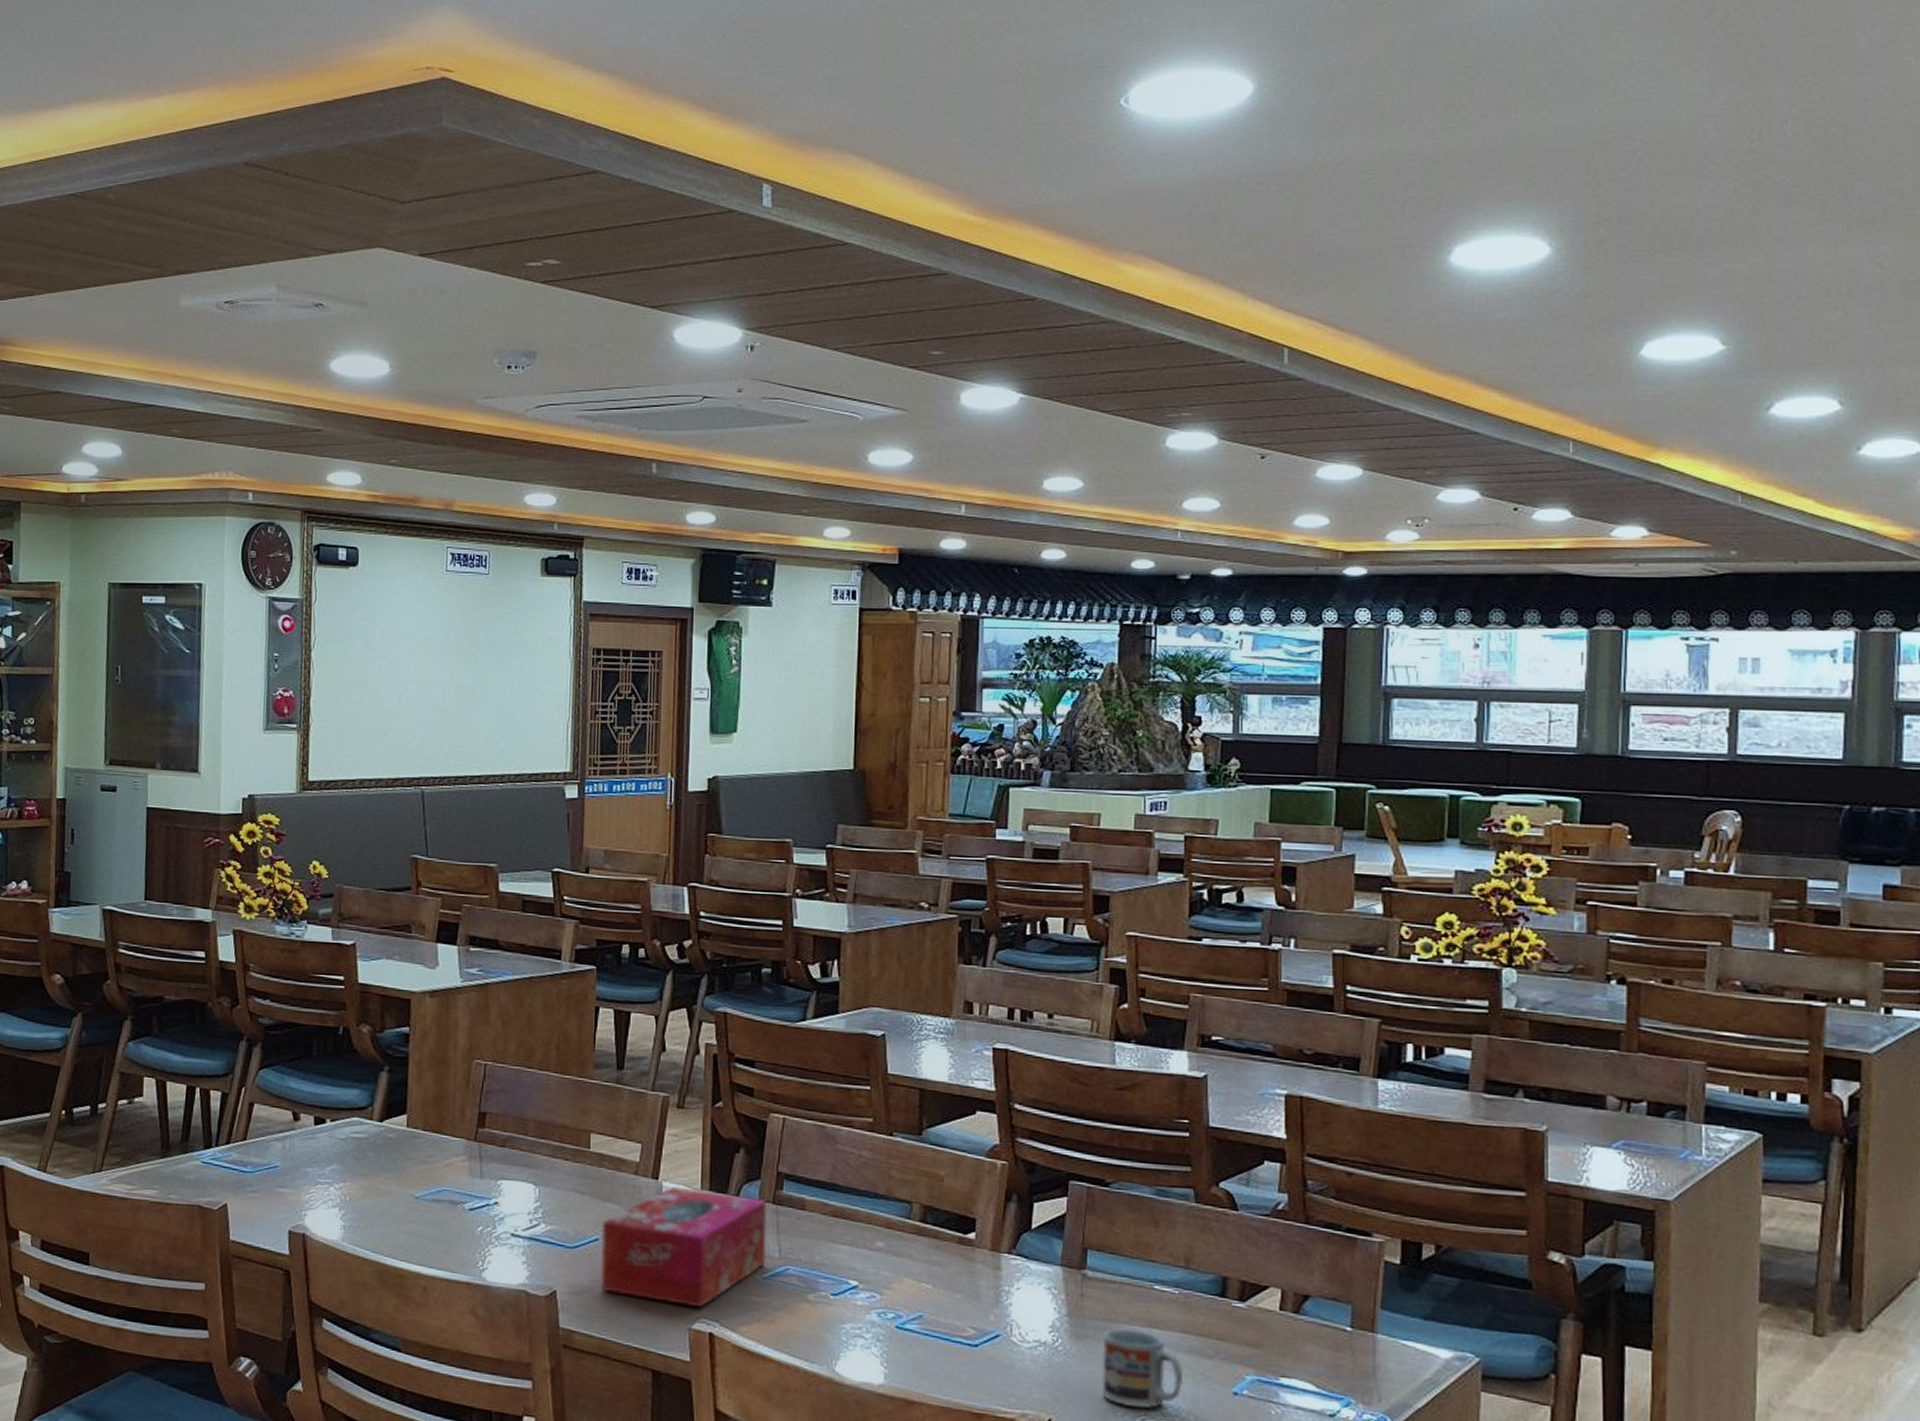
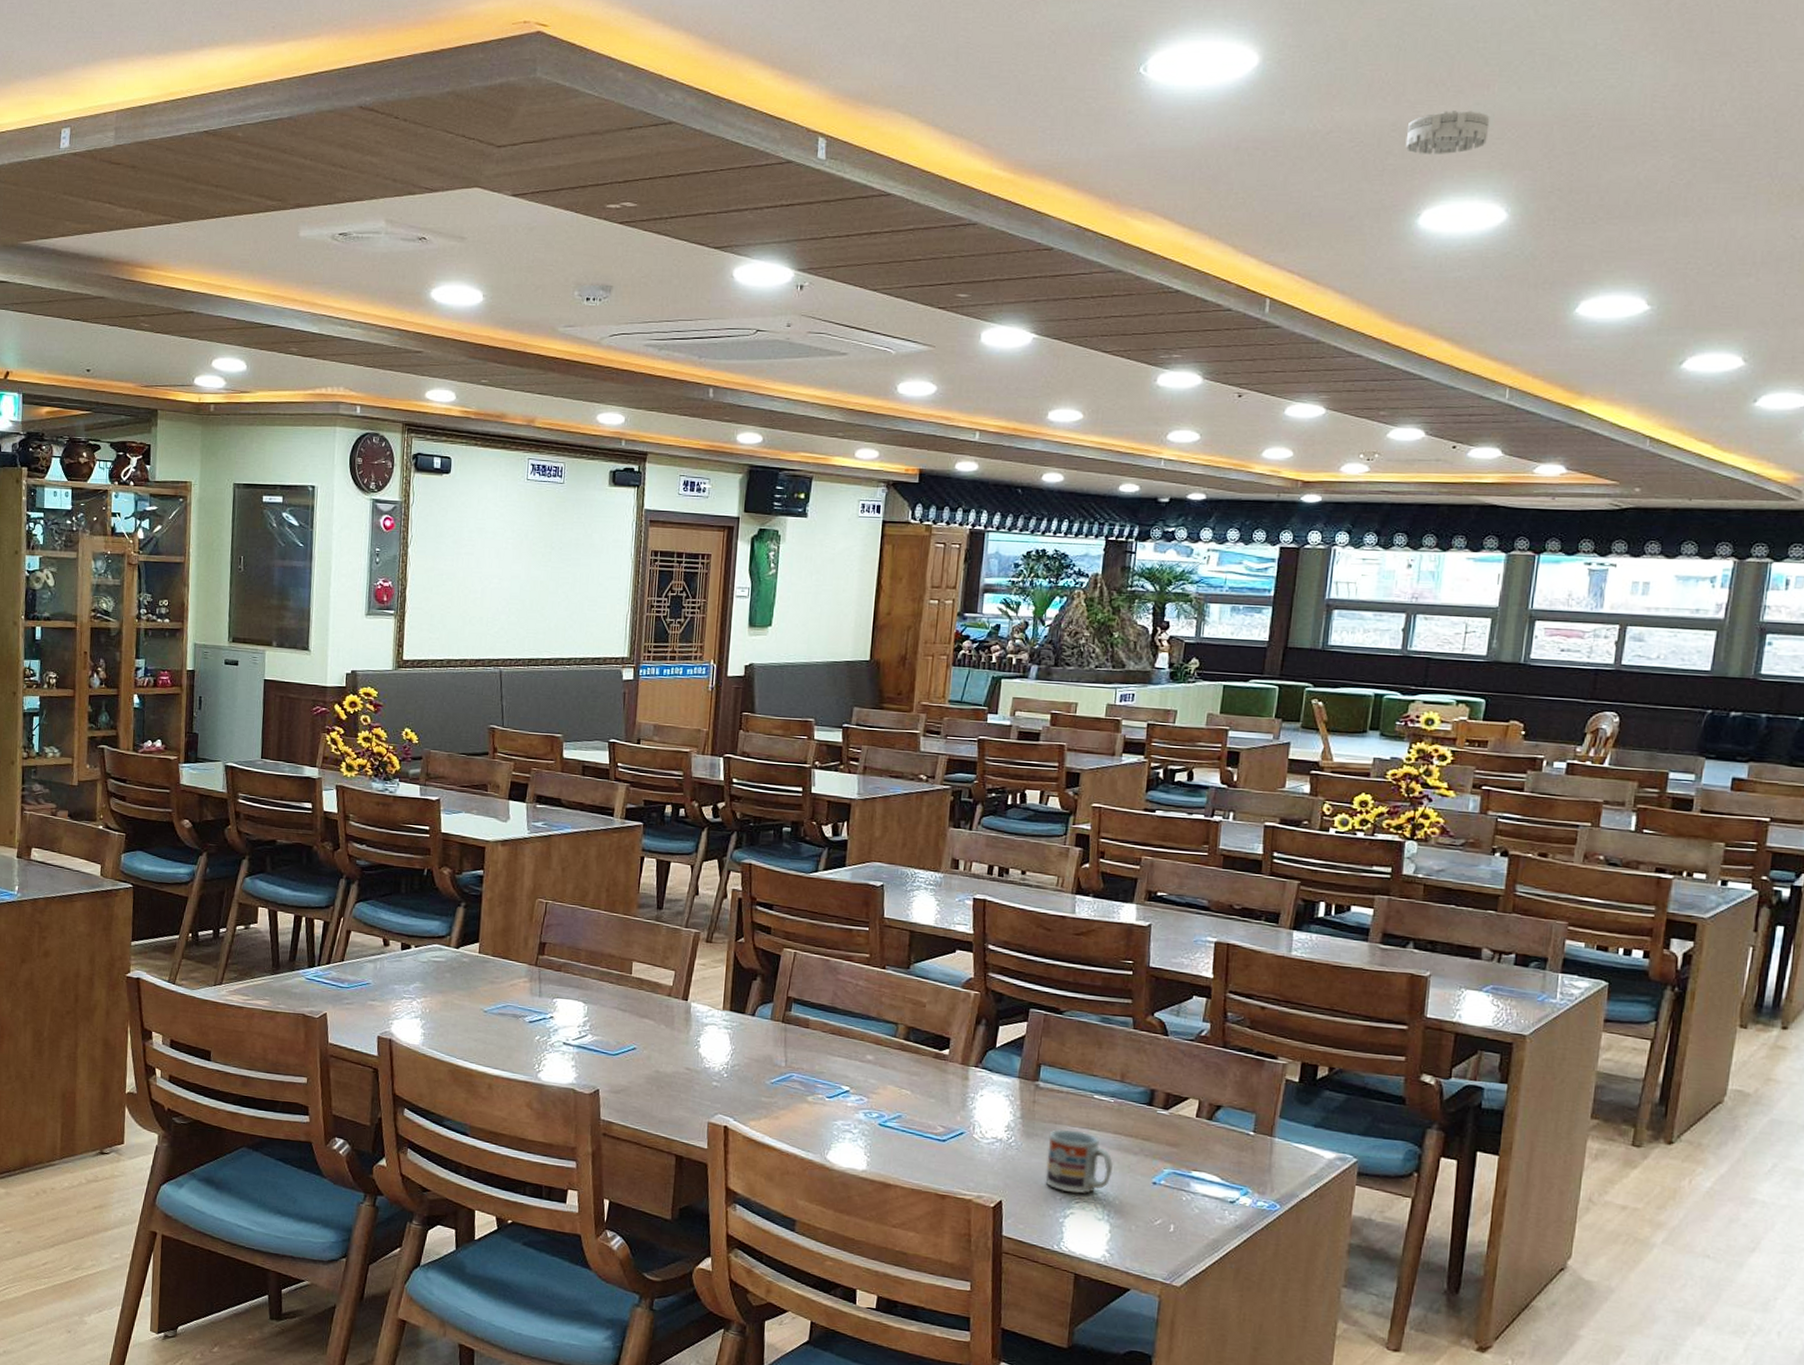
tissue box: present [601,1187,768,1308] -> none [636,1007,778,1106]
smoke detector: none [1427,136,1521,185] -> present [1405,111,1490,154]

